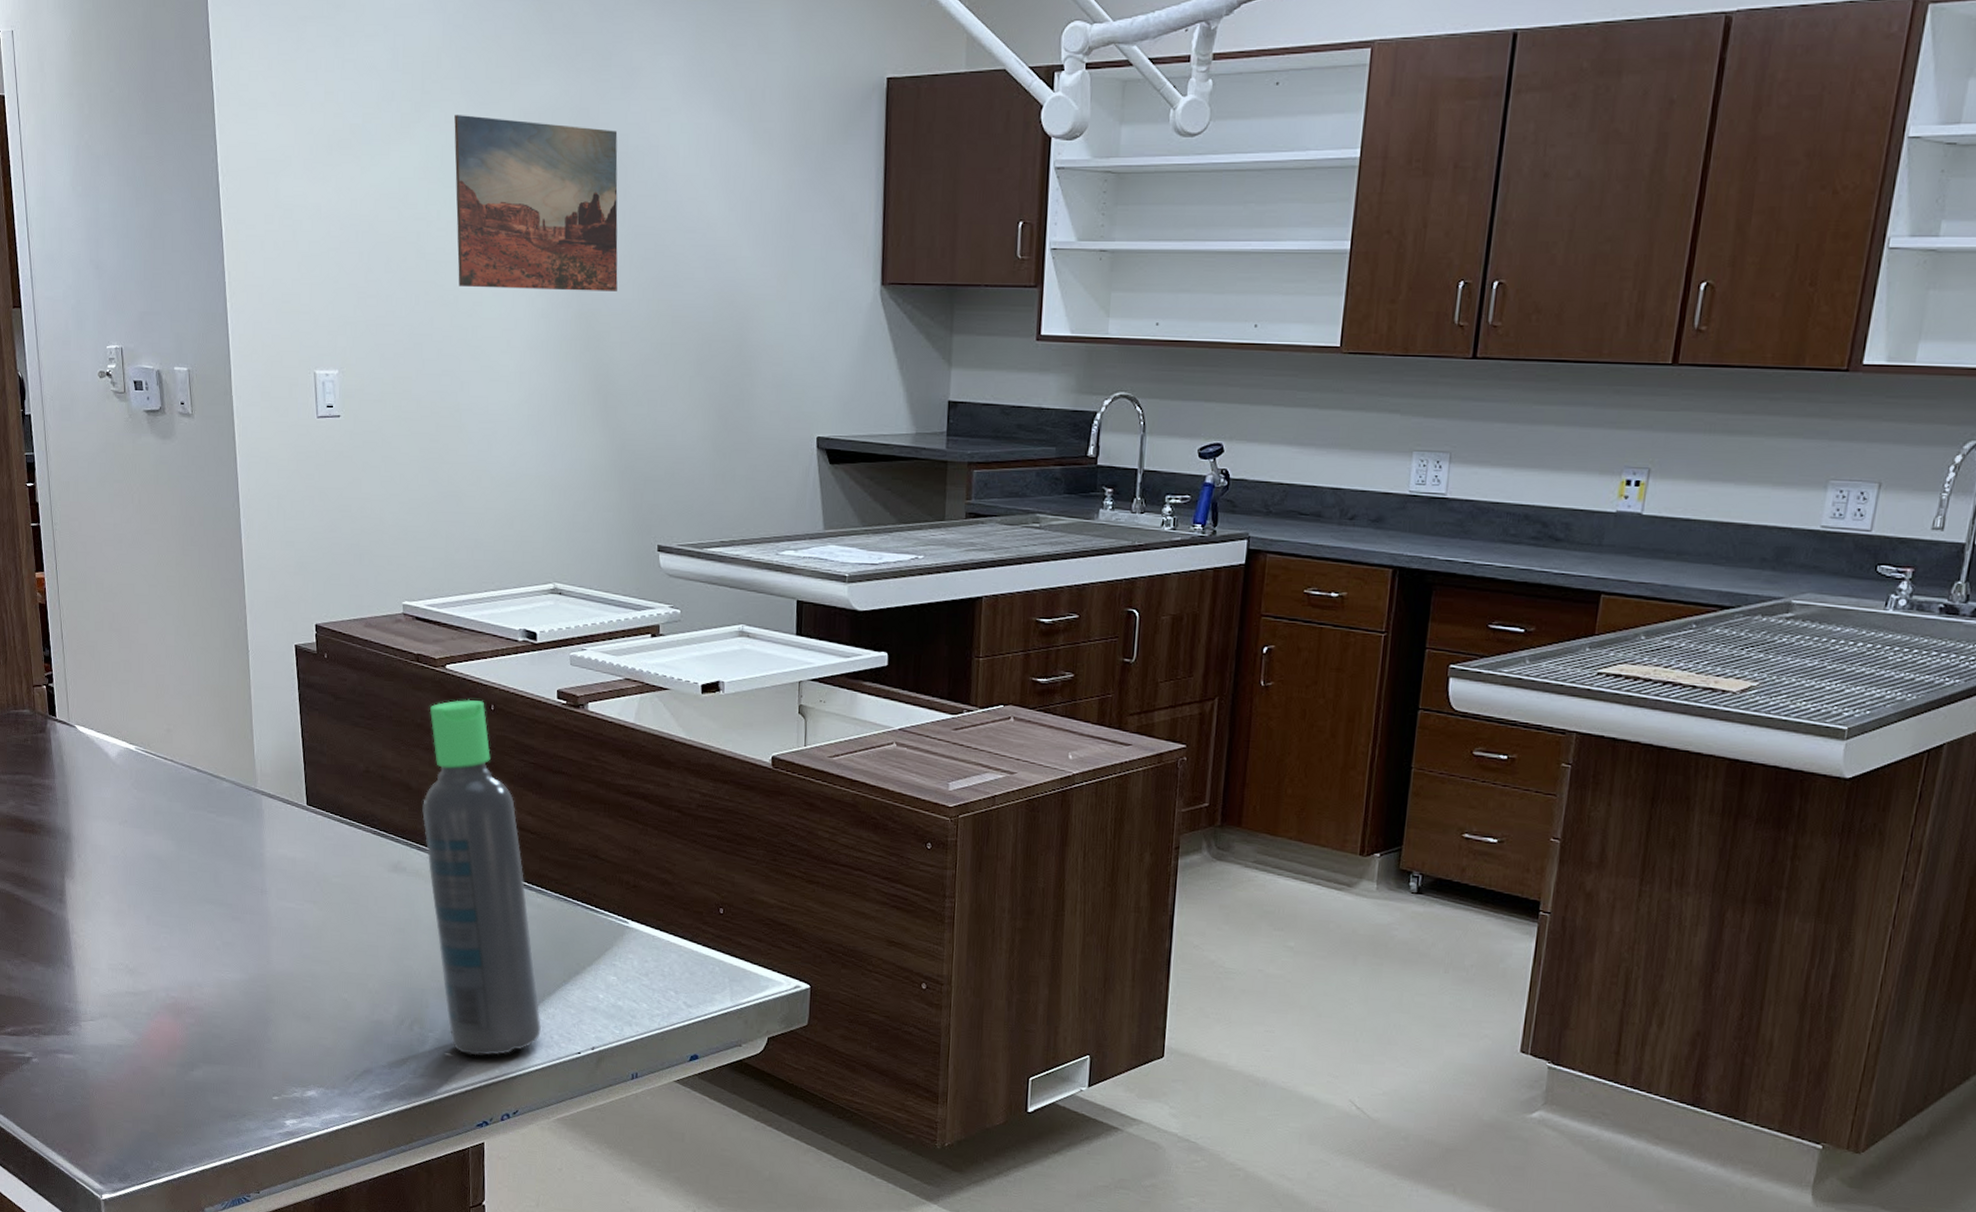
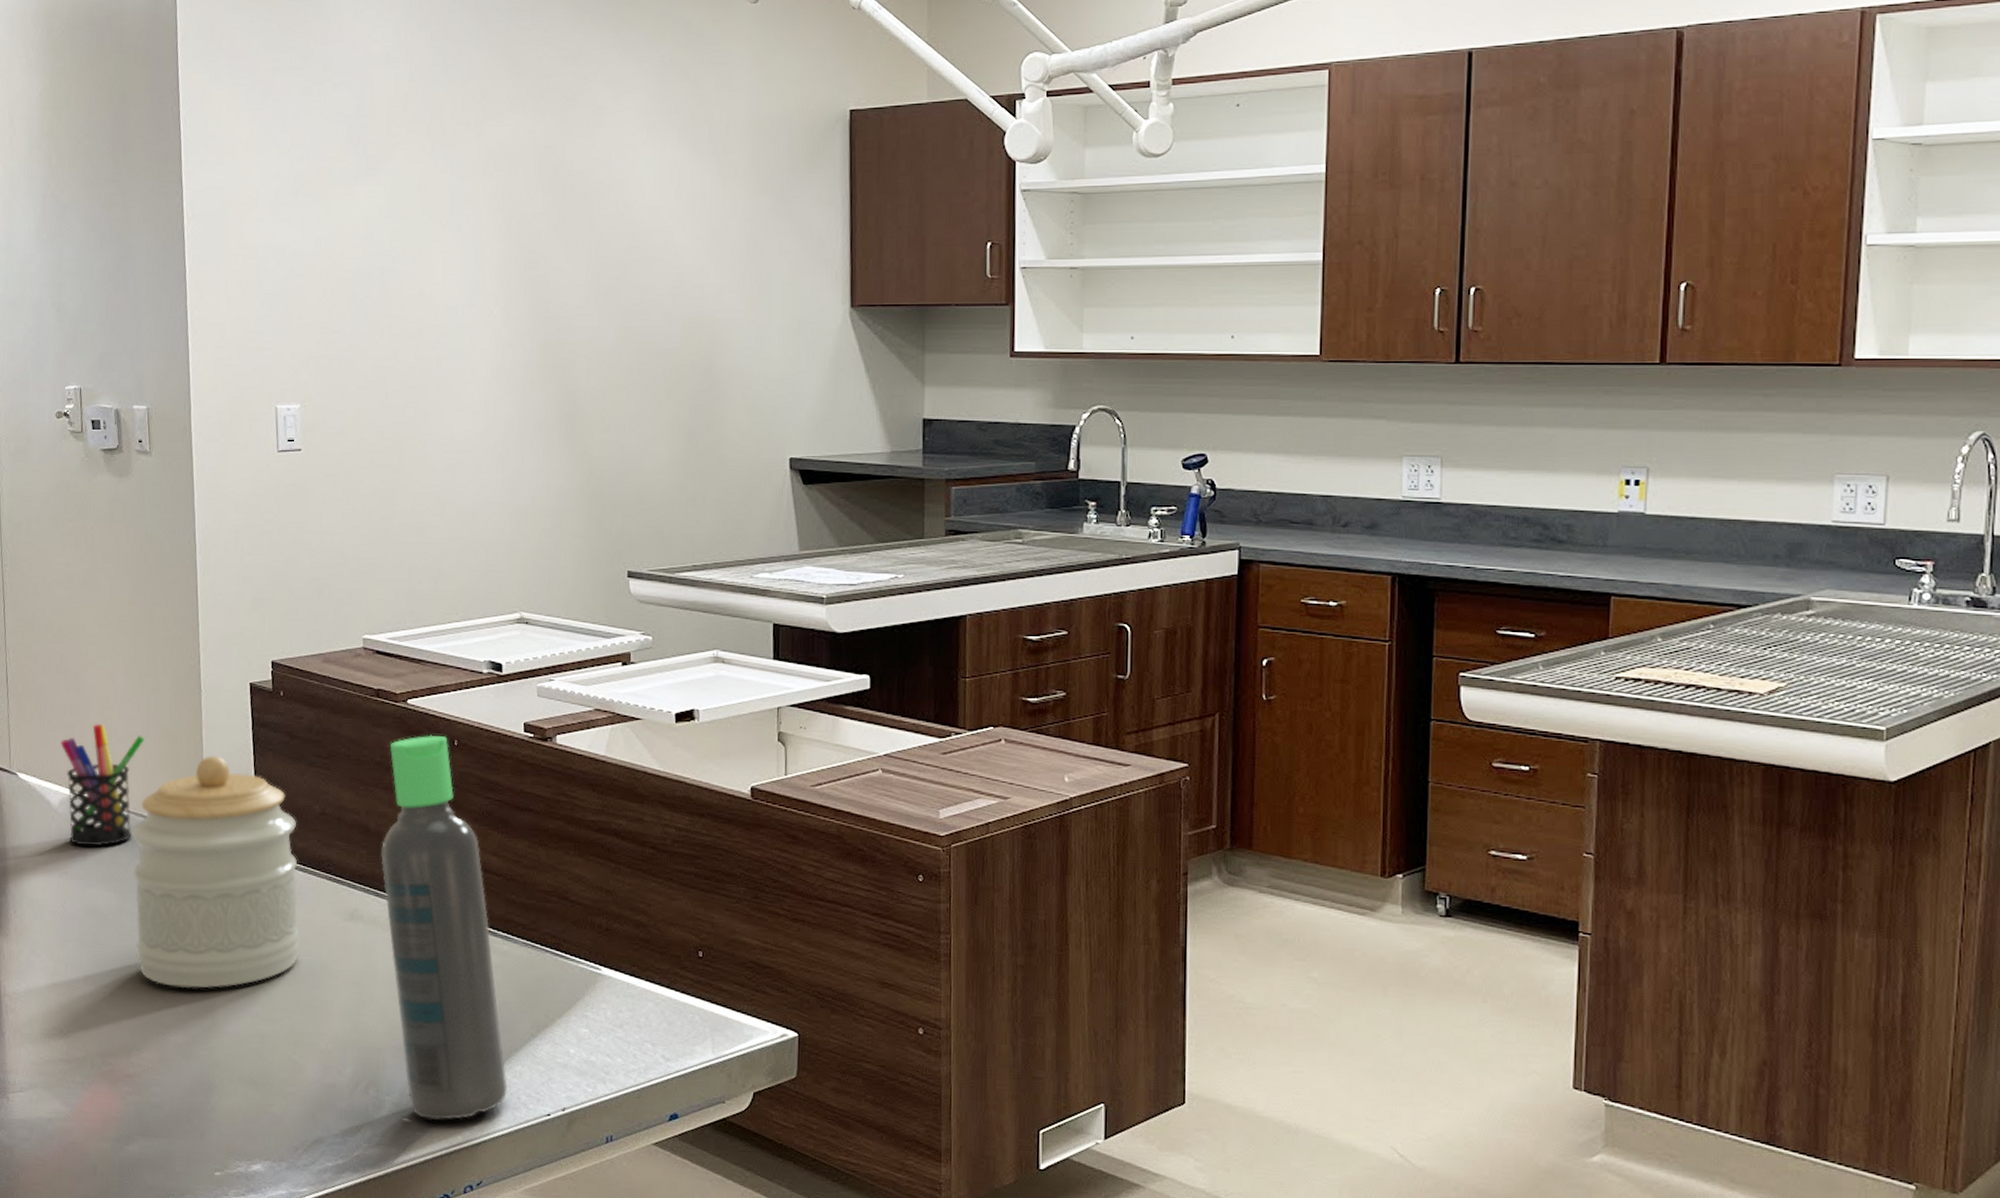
pen holder: none [116,680,196,797] -> present [60,723,145,847]
jar: none [186,713,348,931] -> present [131,755,301,989]
wall art: present [454,115,618,291] -> none [420,156,584,321]

